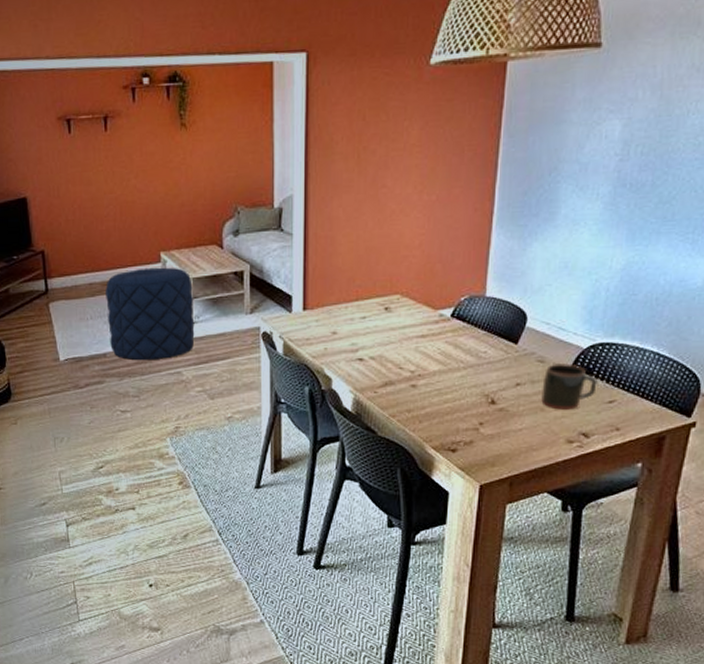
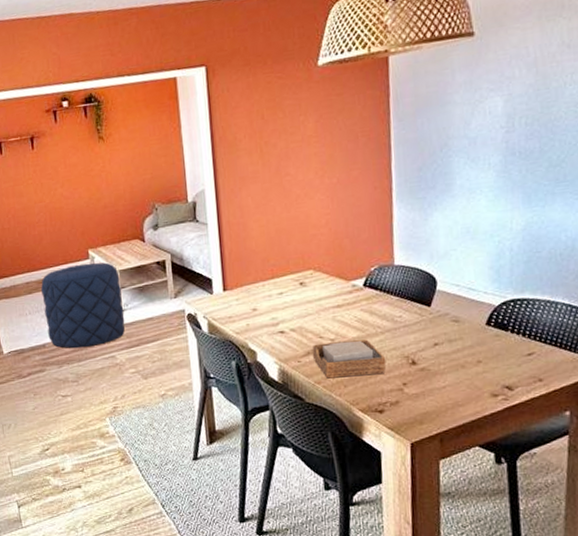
napkin holder: none [390,374,464,412] -> present [312,339,386,379]
mug: present [541,362,598,410] -> none [460,320,514,365]

